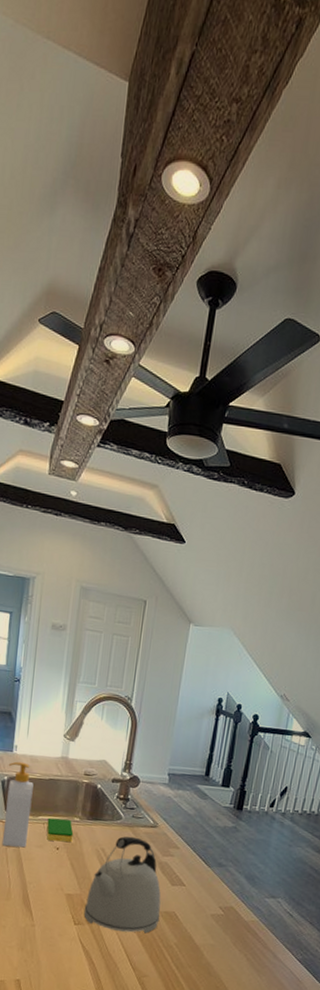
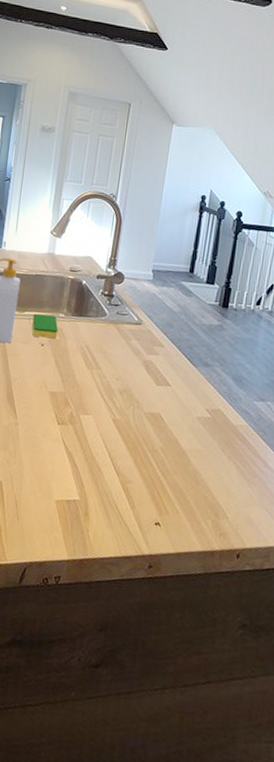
kettle: present [84,836,161,934] -> none [67,333,146,436]

